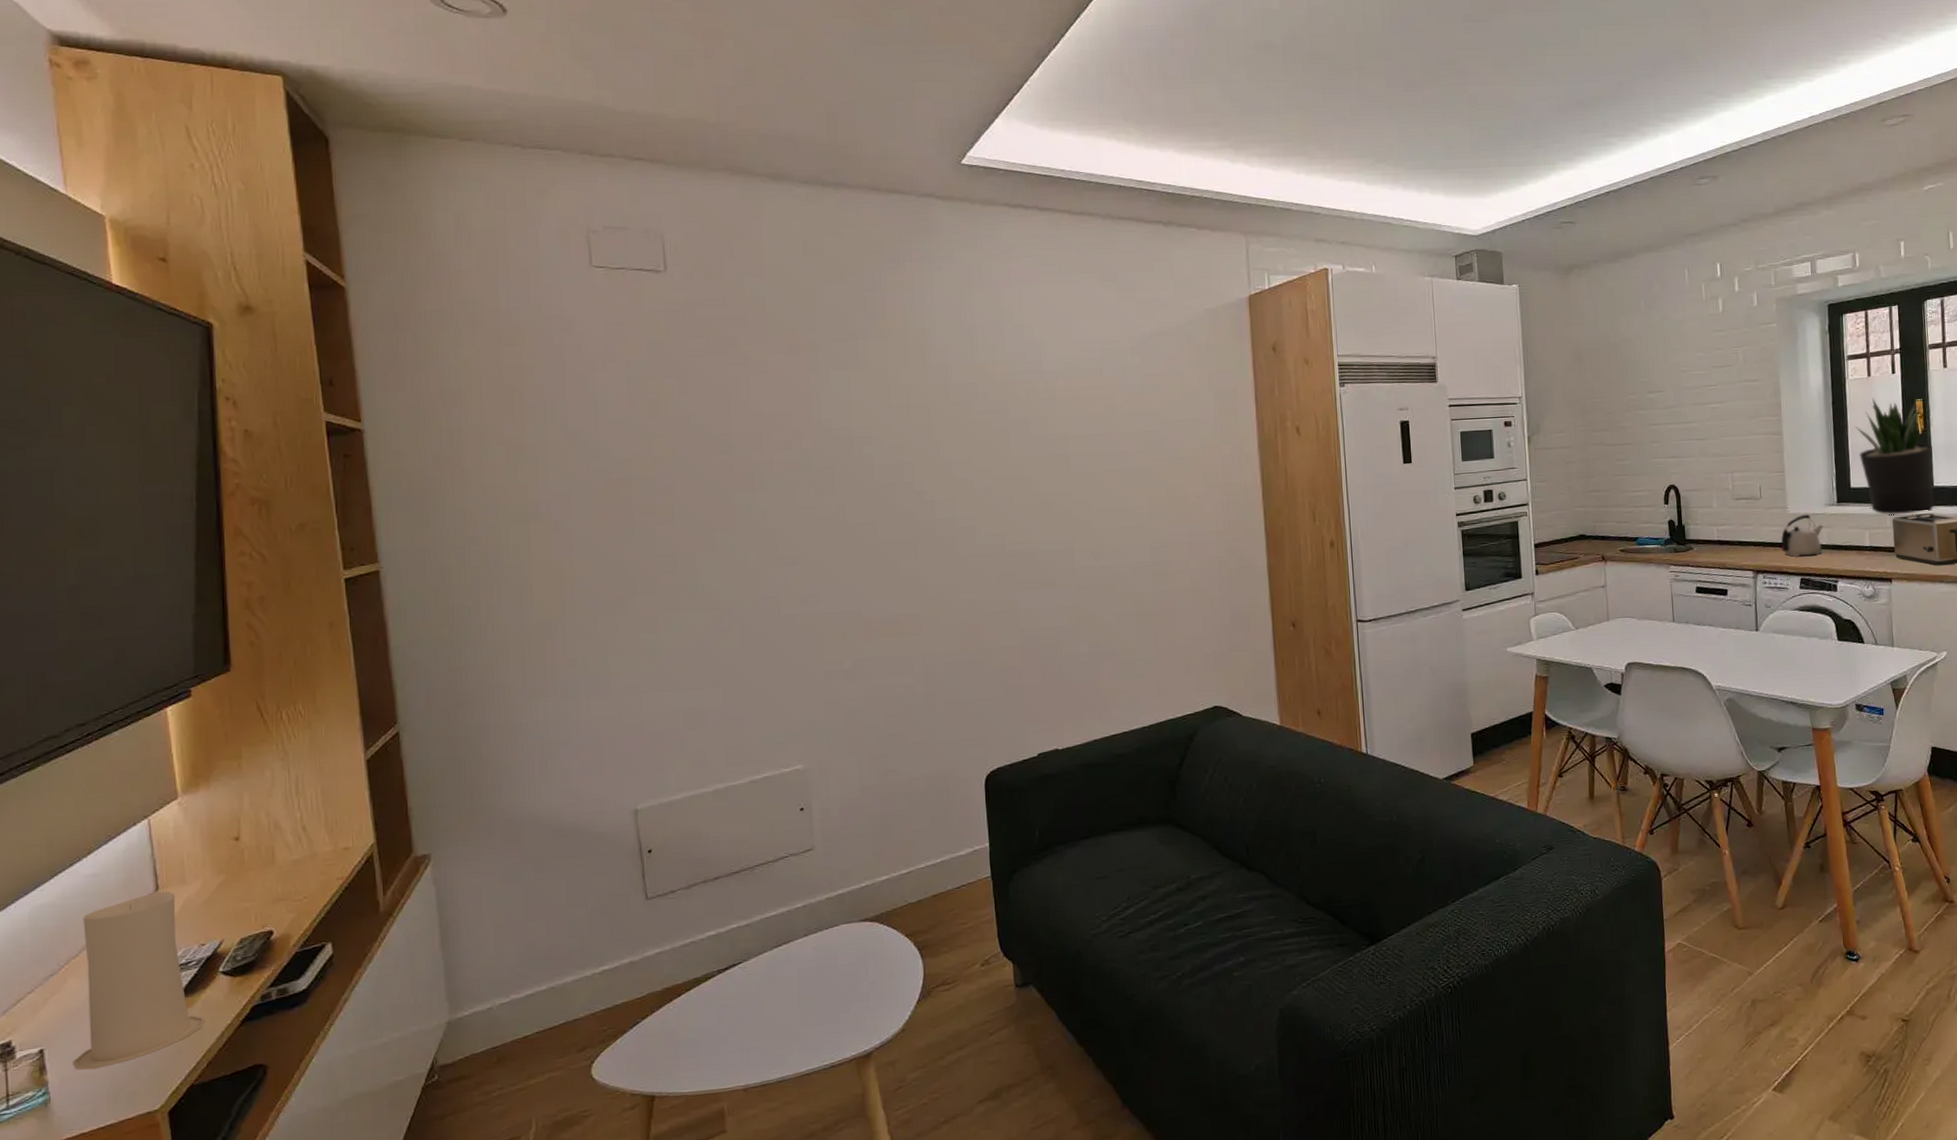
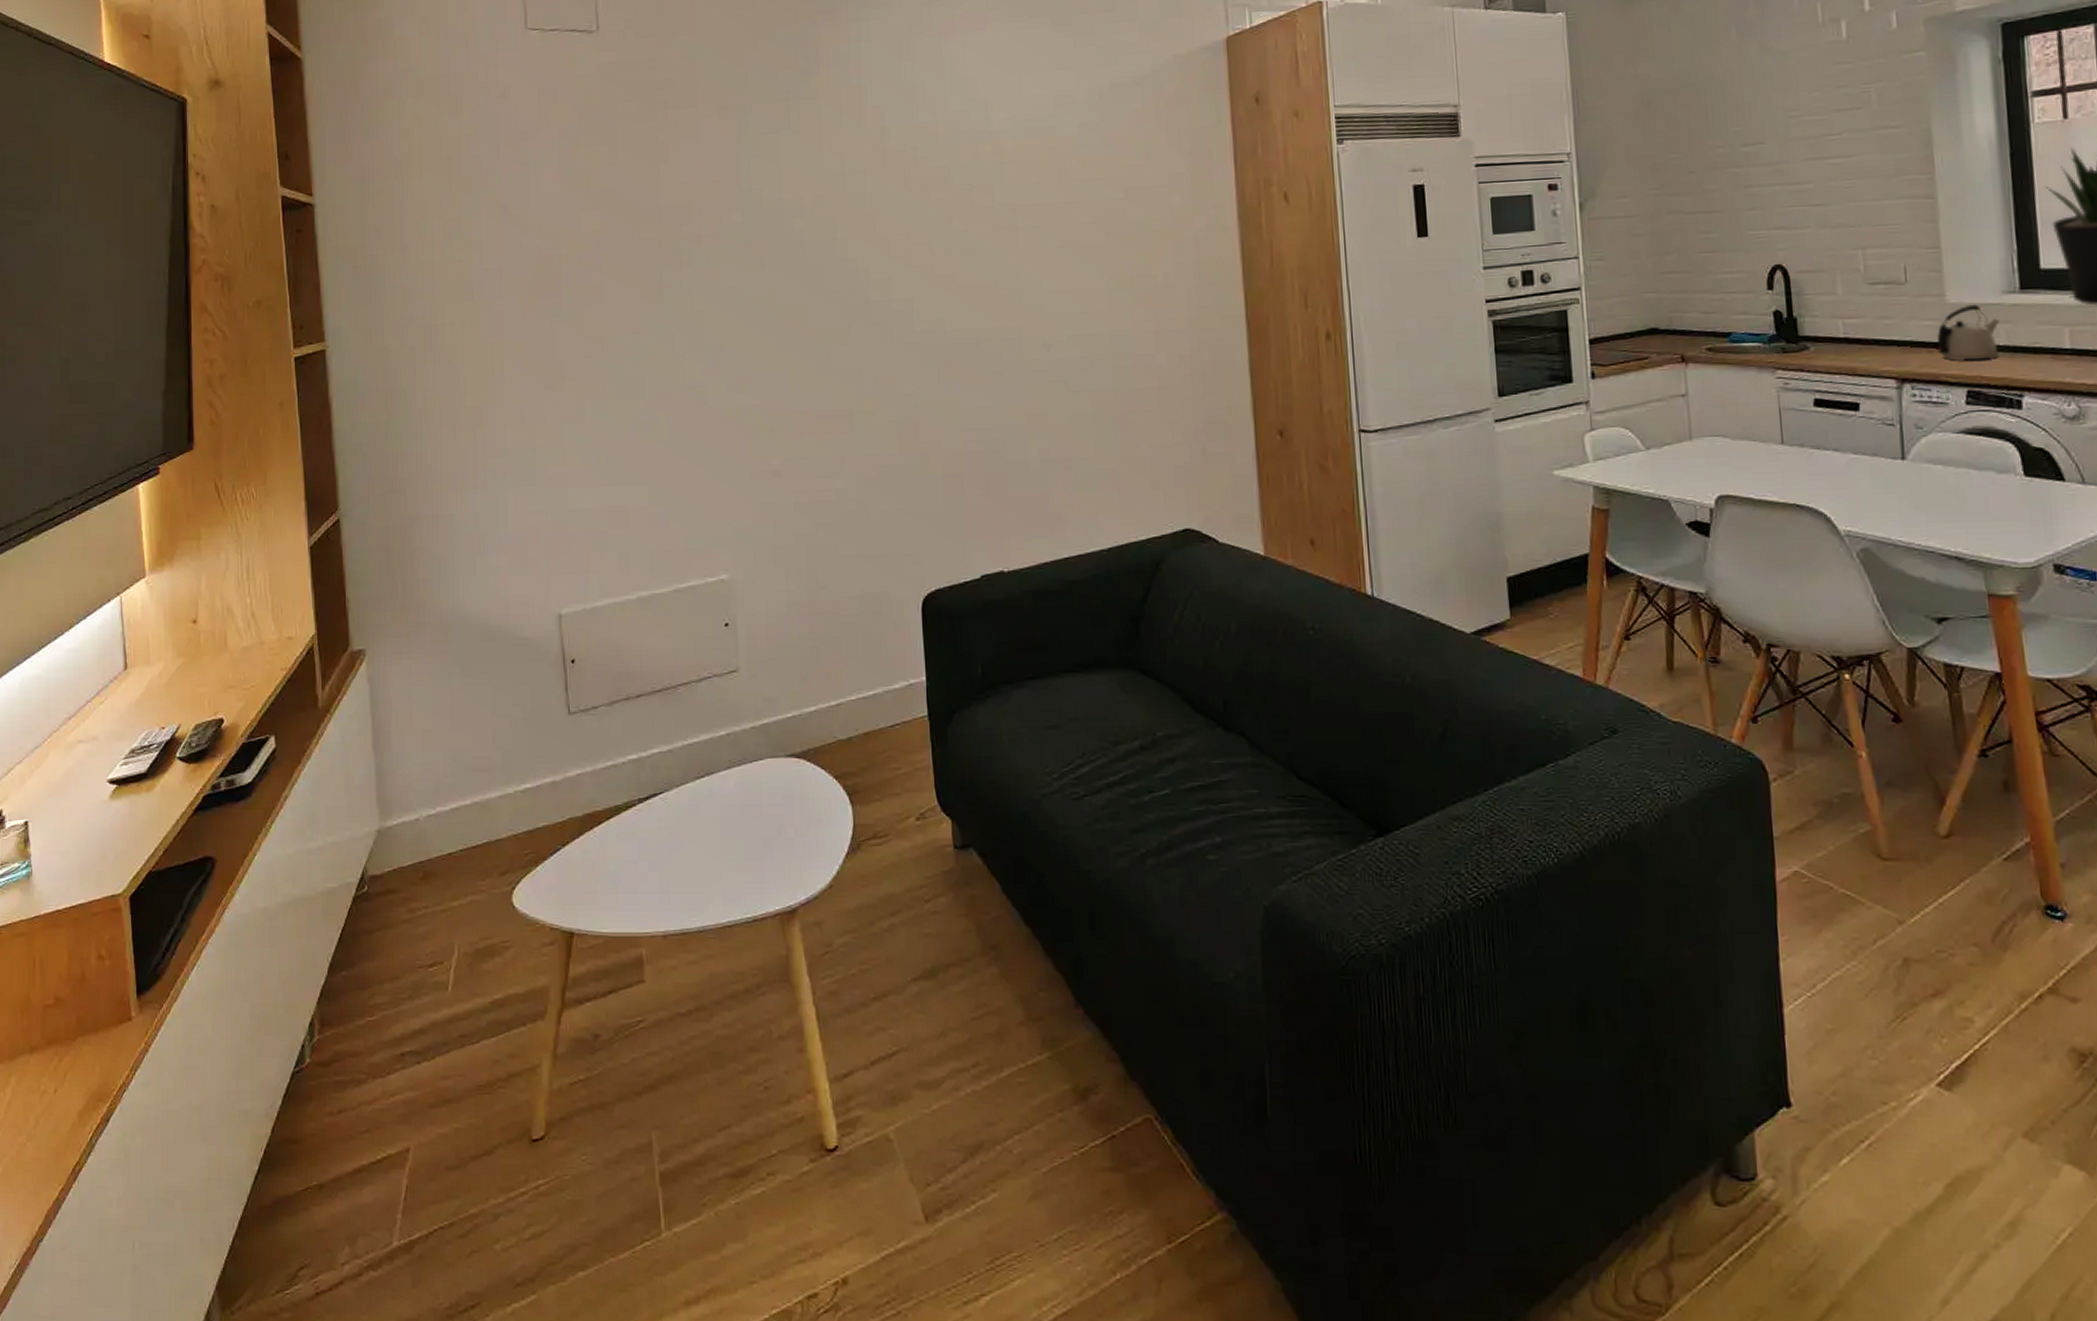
candle: present [72,892,206,1070] -> none [51,672,164,847]

